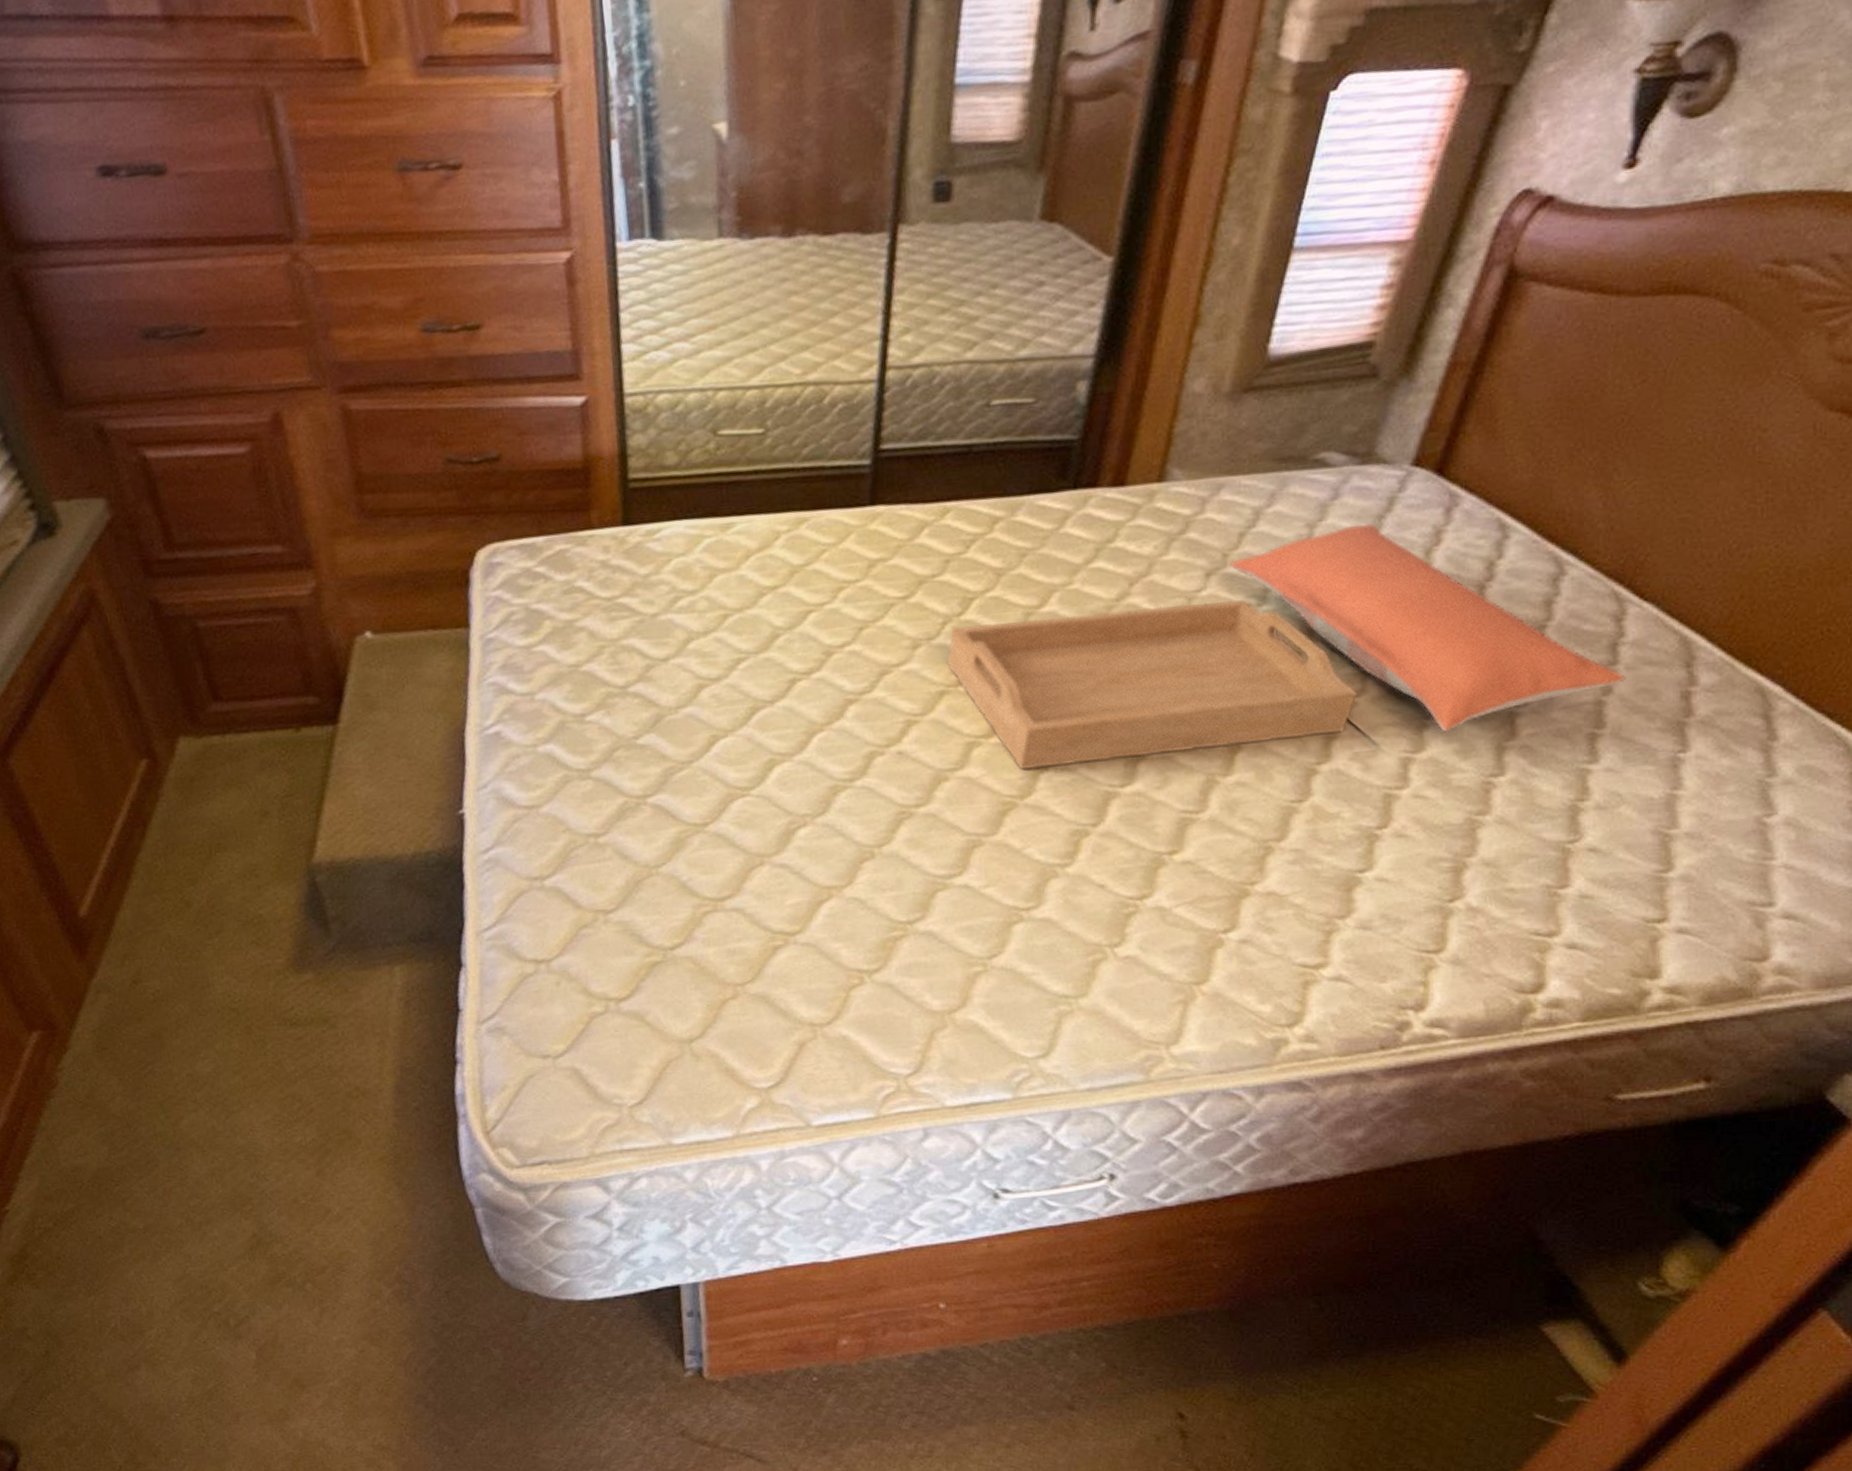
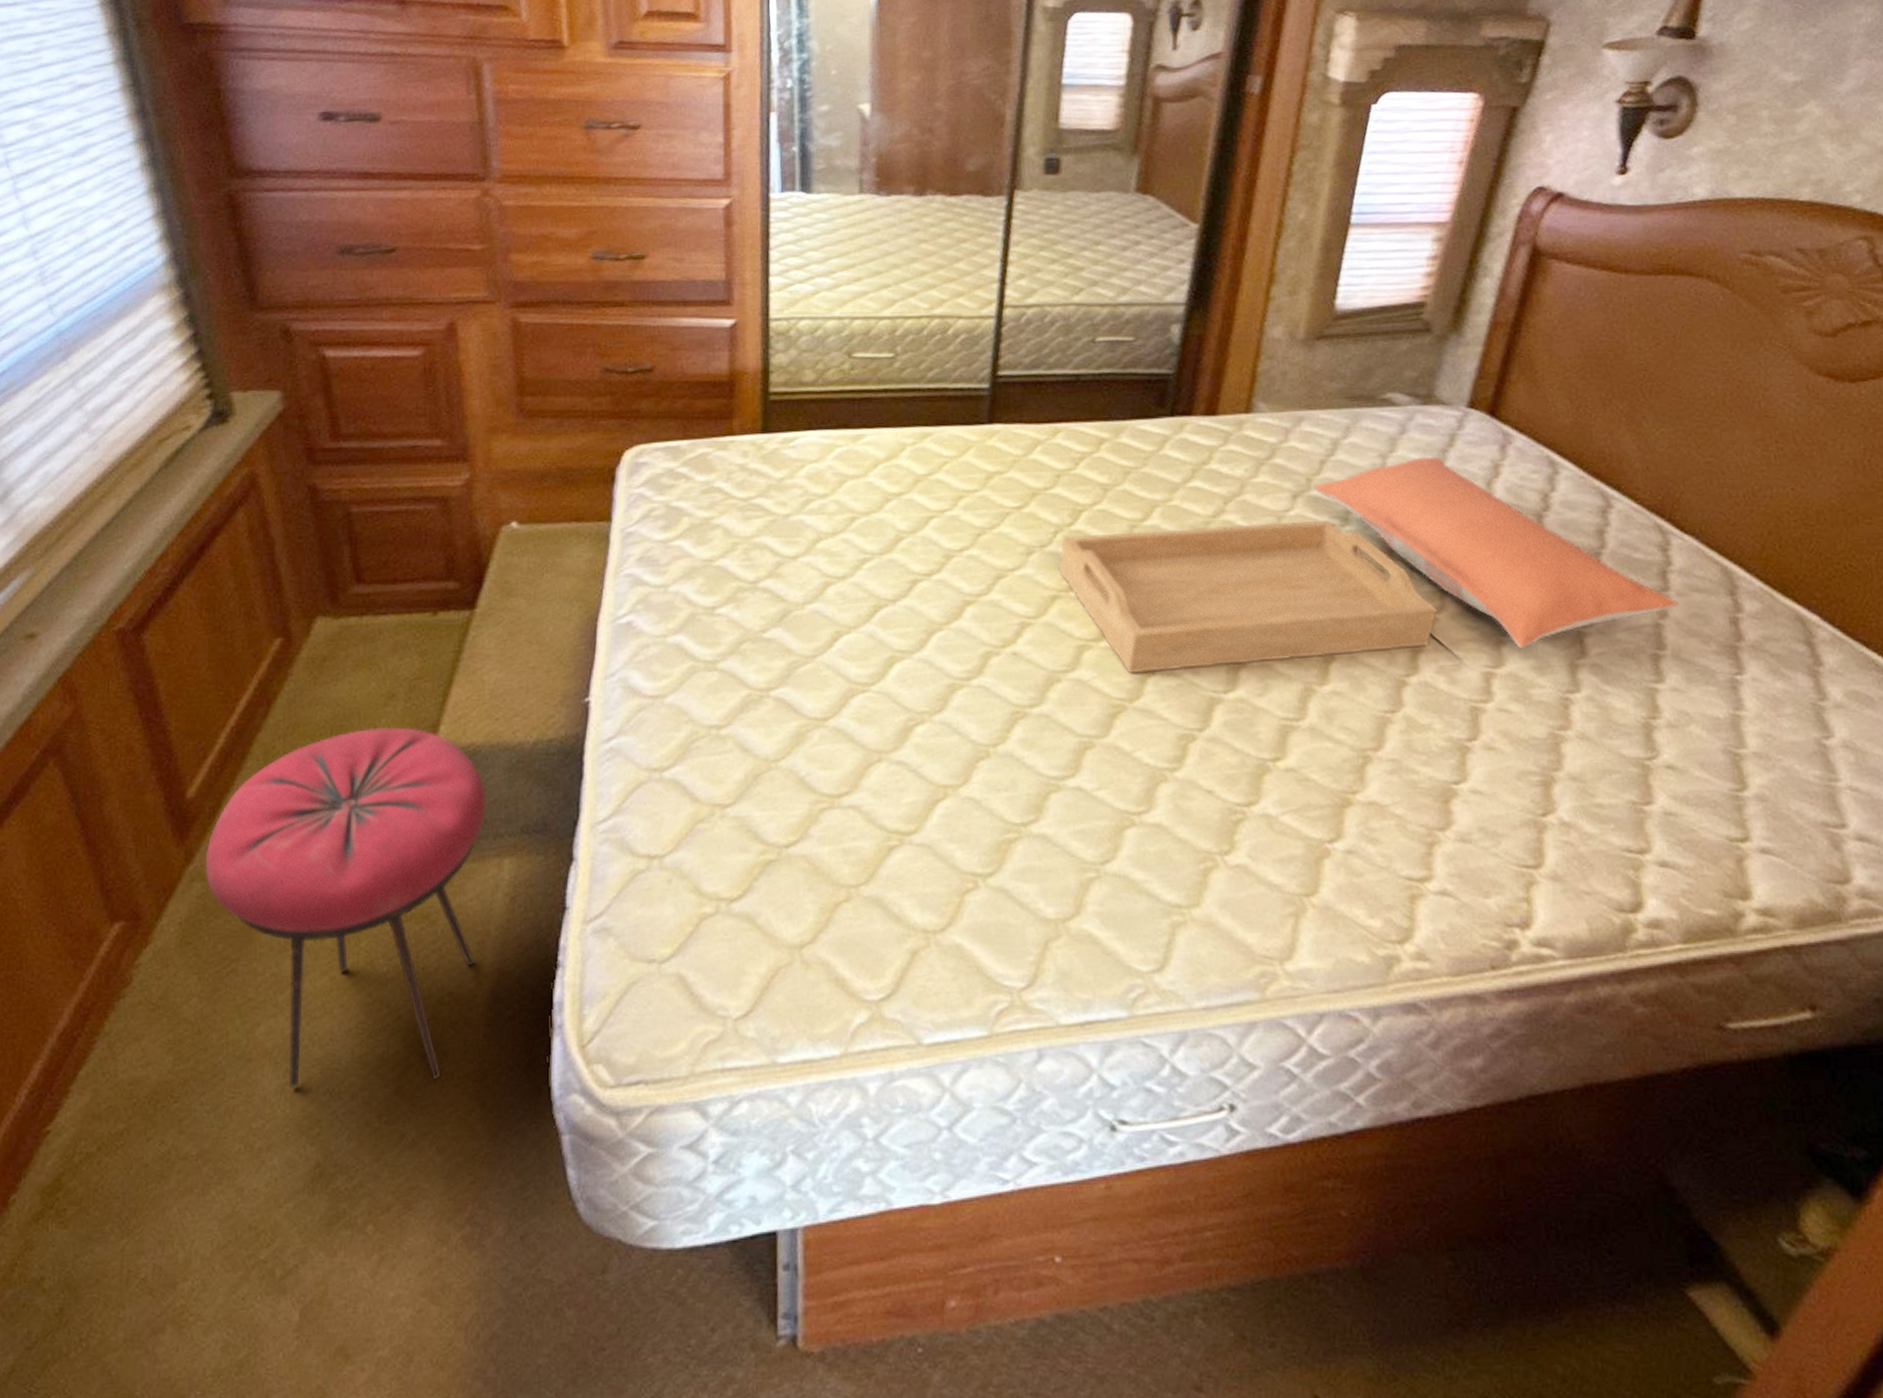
stool: none [106,843,377,1172] -> present [205,727,487,1088]

